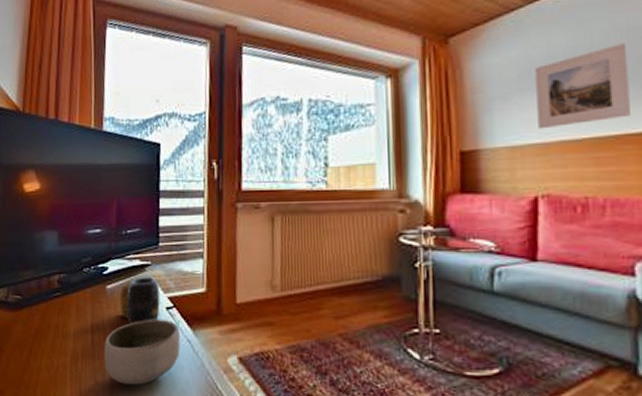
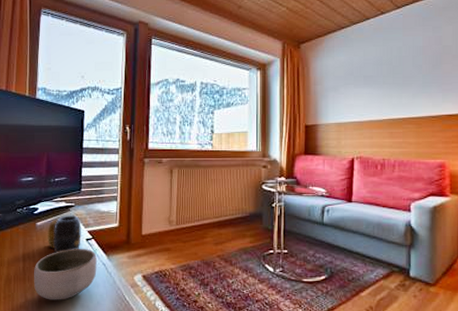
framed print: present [534,43,630,130] -> none [355,57,412,112]

